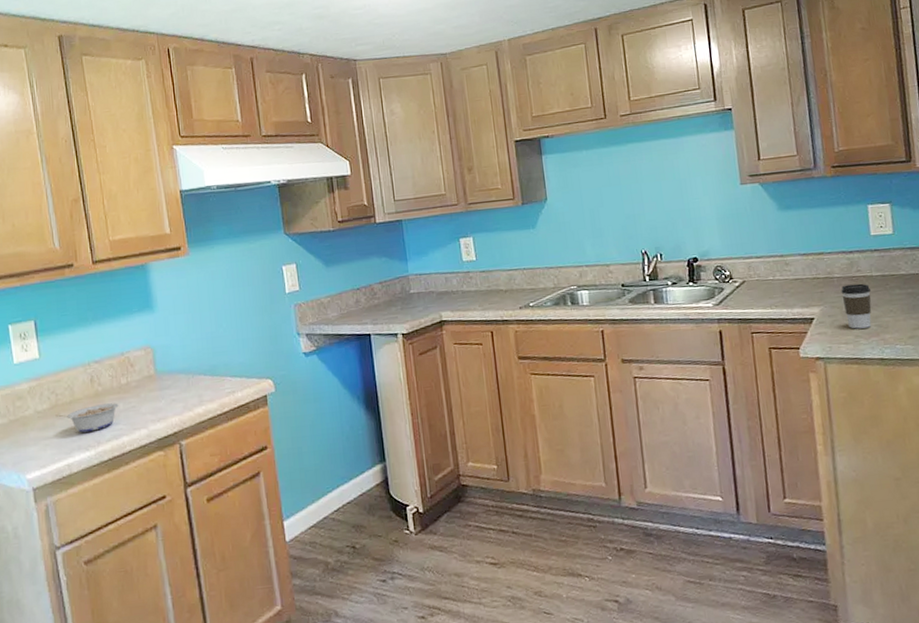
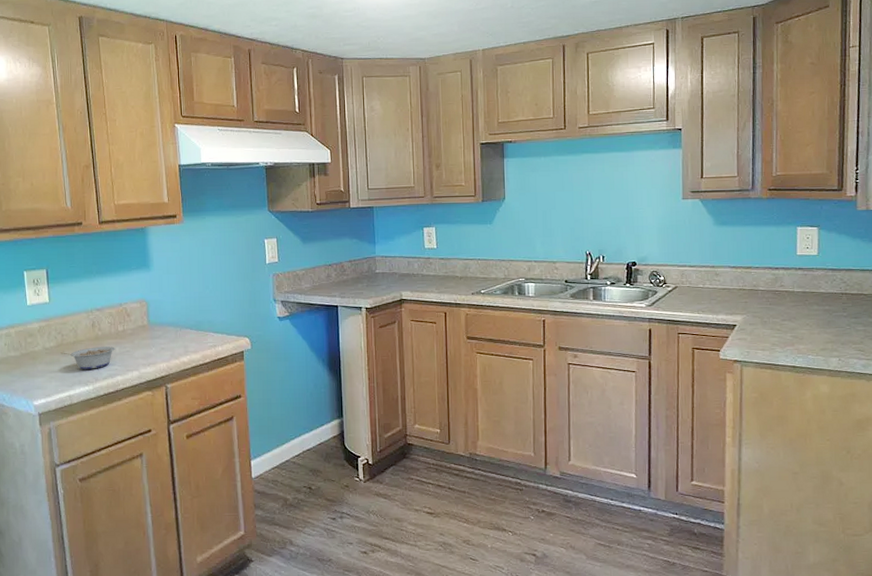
coffee cup: present [841,283,872,329] -> none [763,297,792,338]

